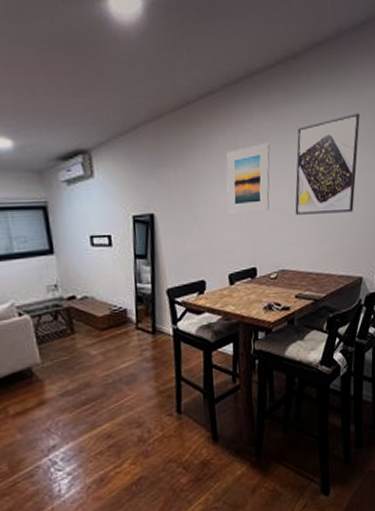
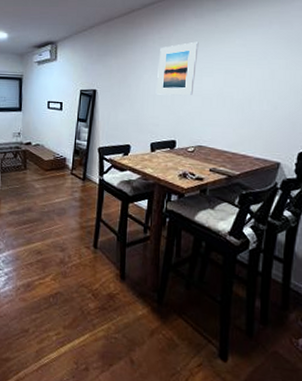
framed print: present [295,113,360,215] -> none [216,20,288,104]

